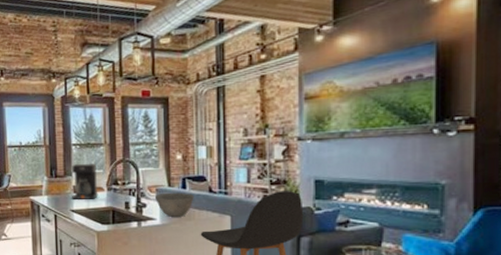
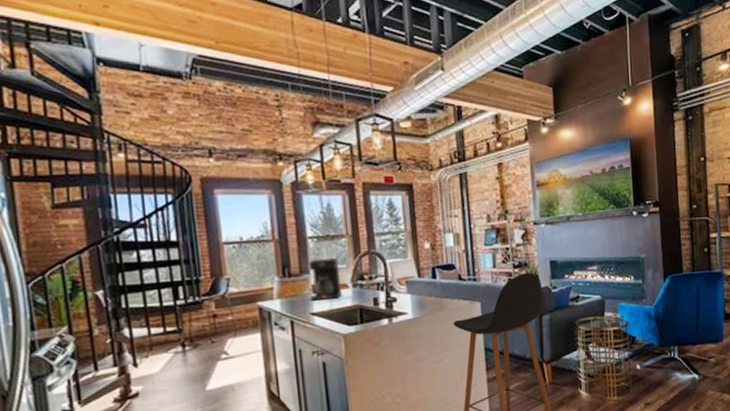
bowl: present [154,192,194,217] -> none [404,282,445,309]

